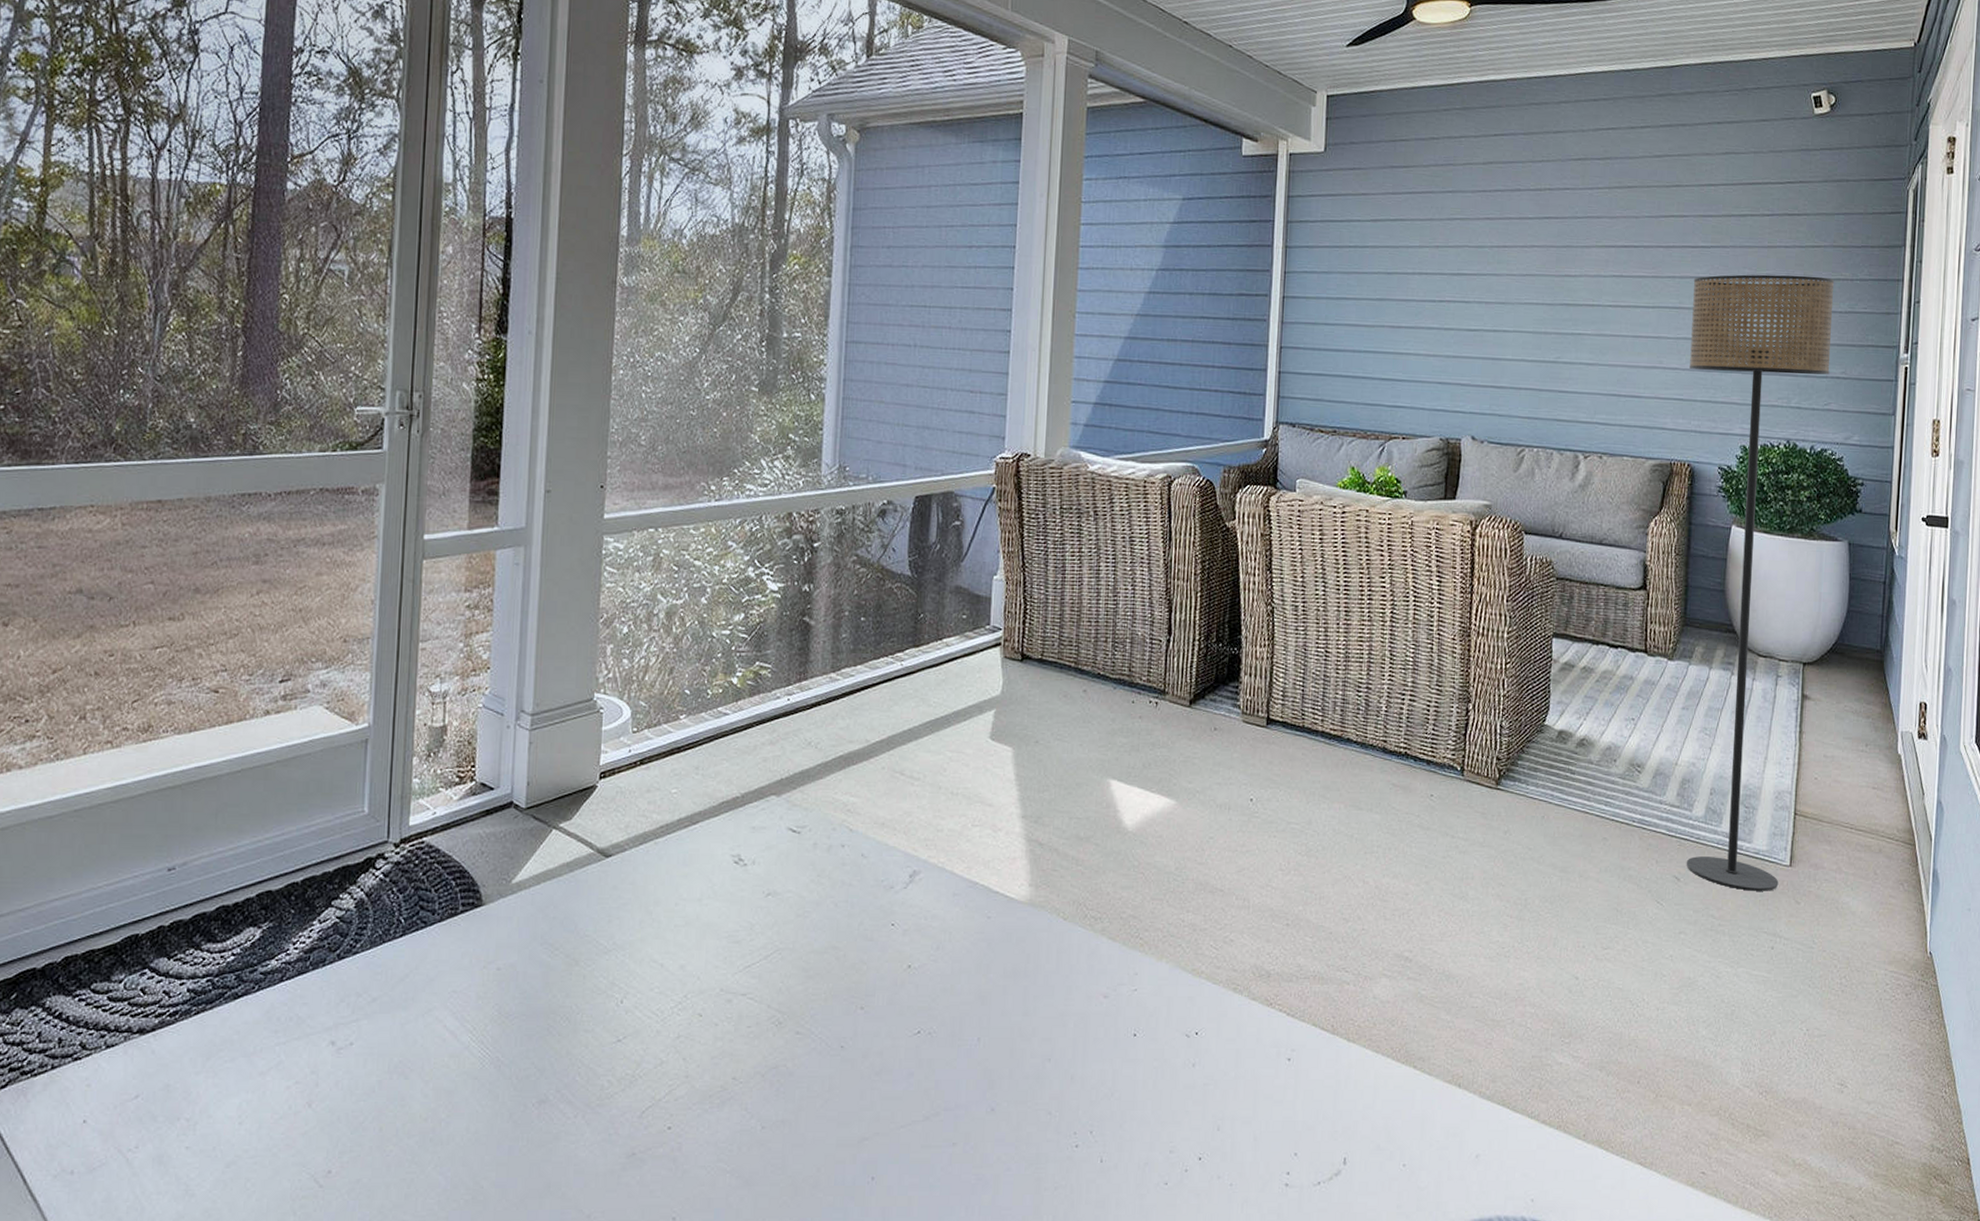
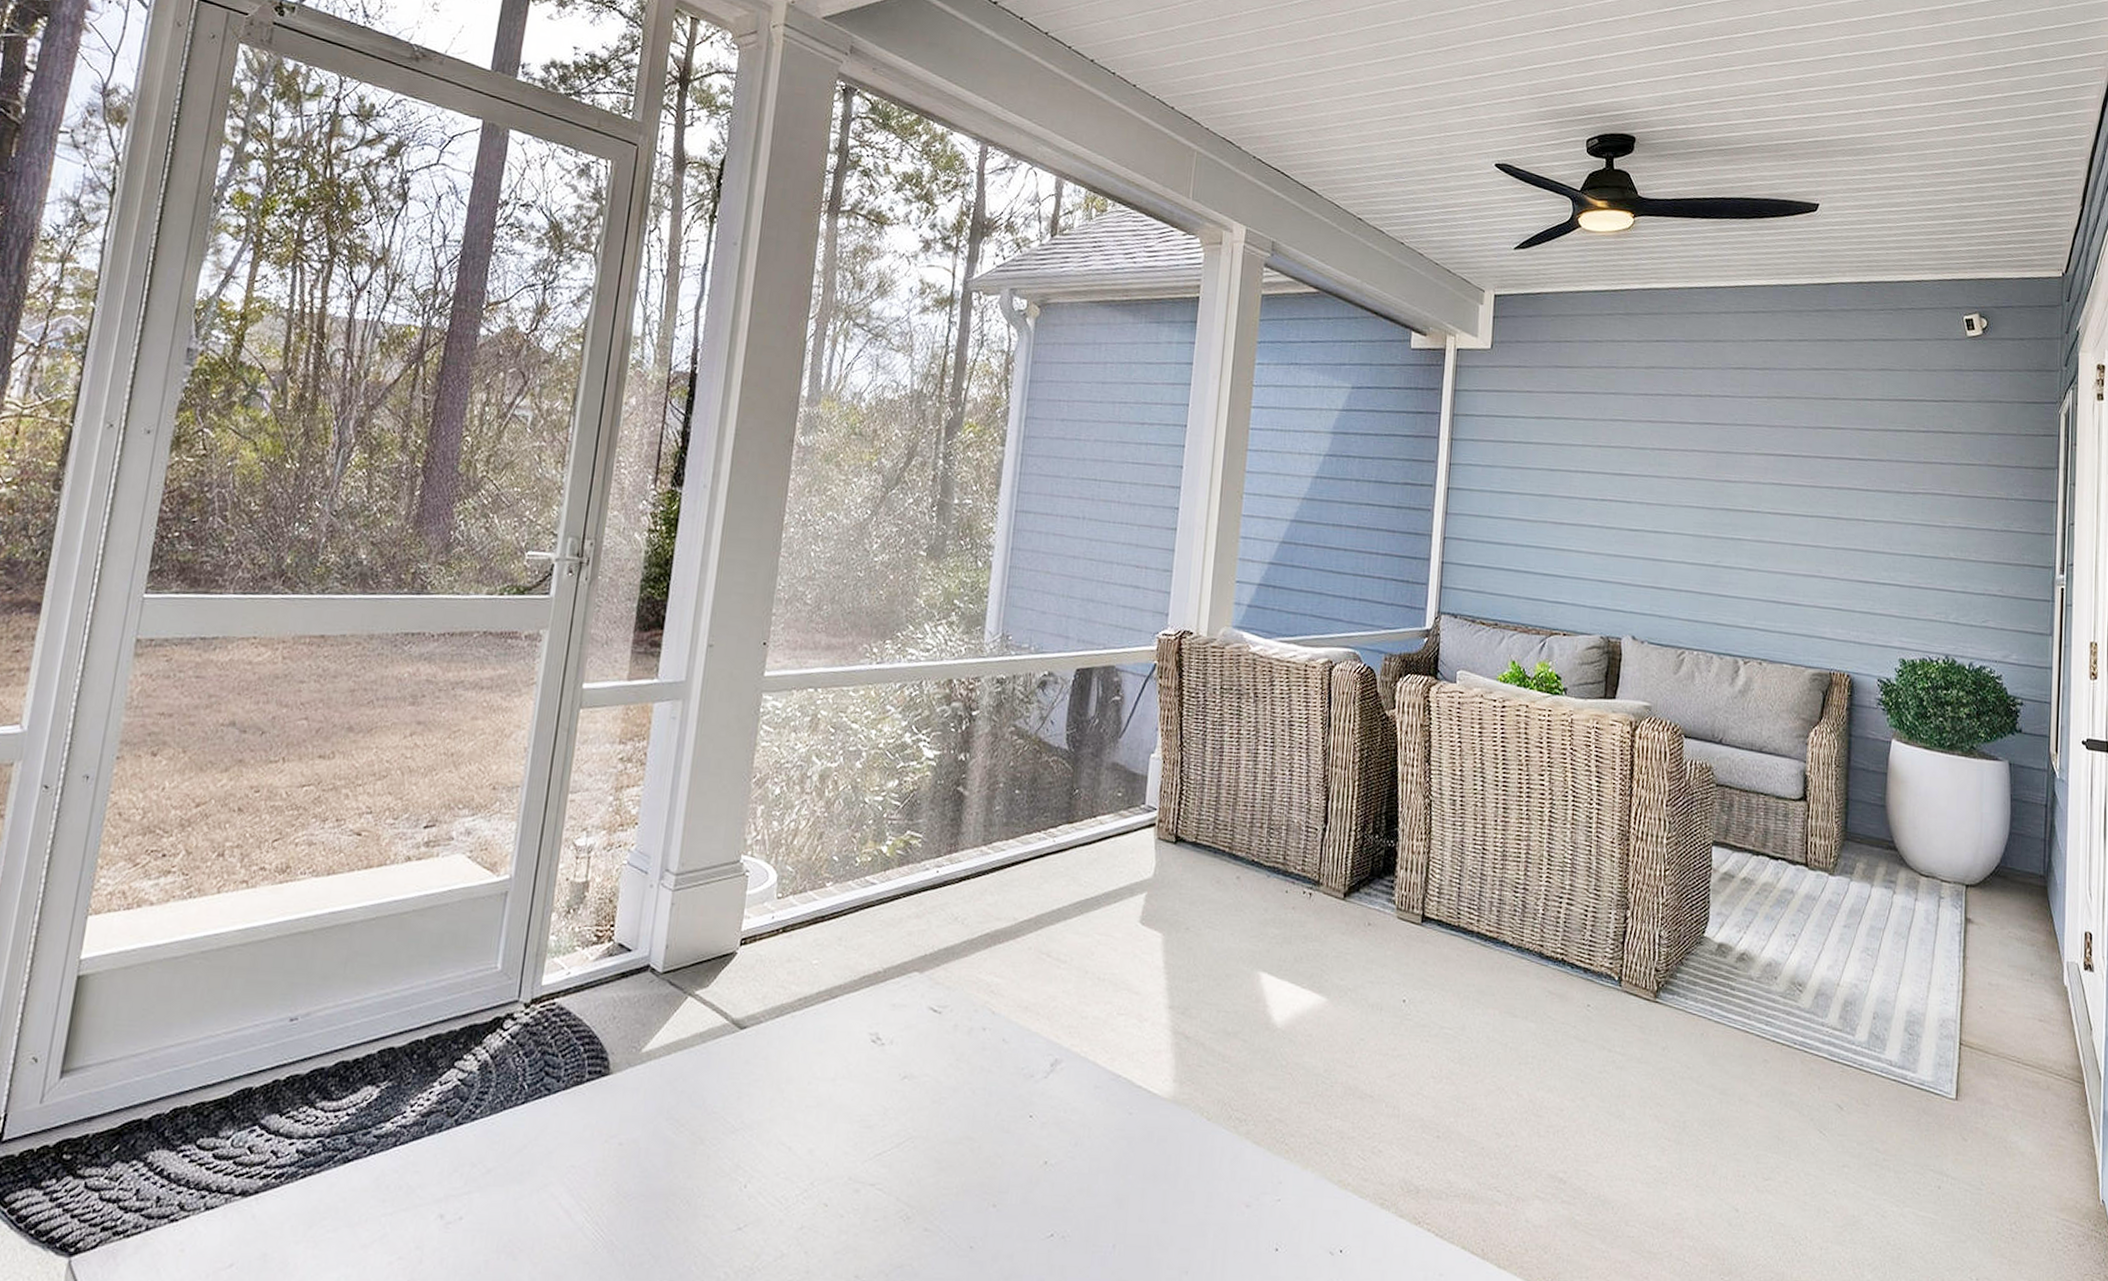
floor lamp: present [1686,274,1835,891] -> none [1848,488,1990,1126]

